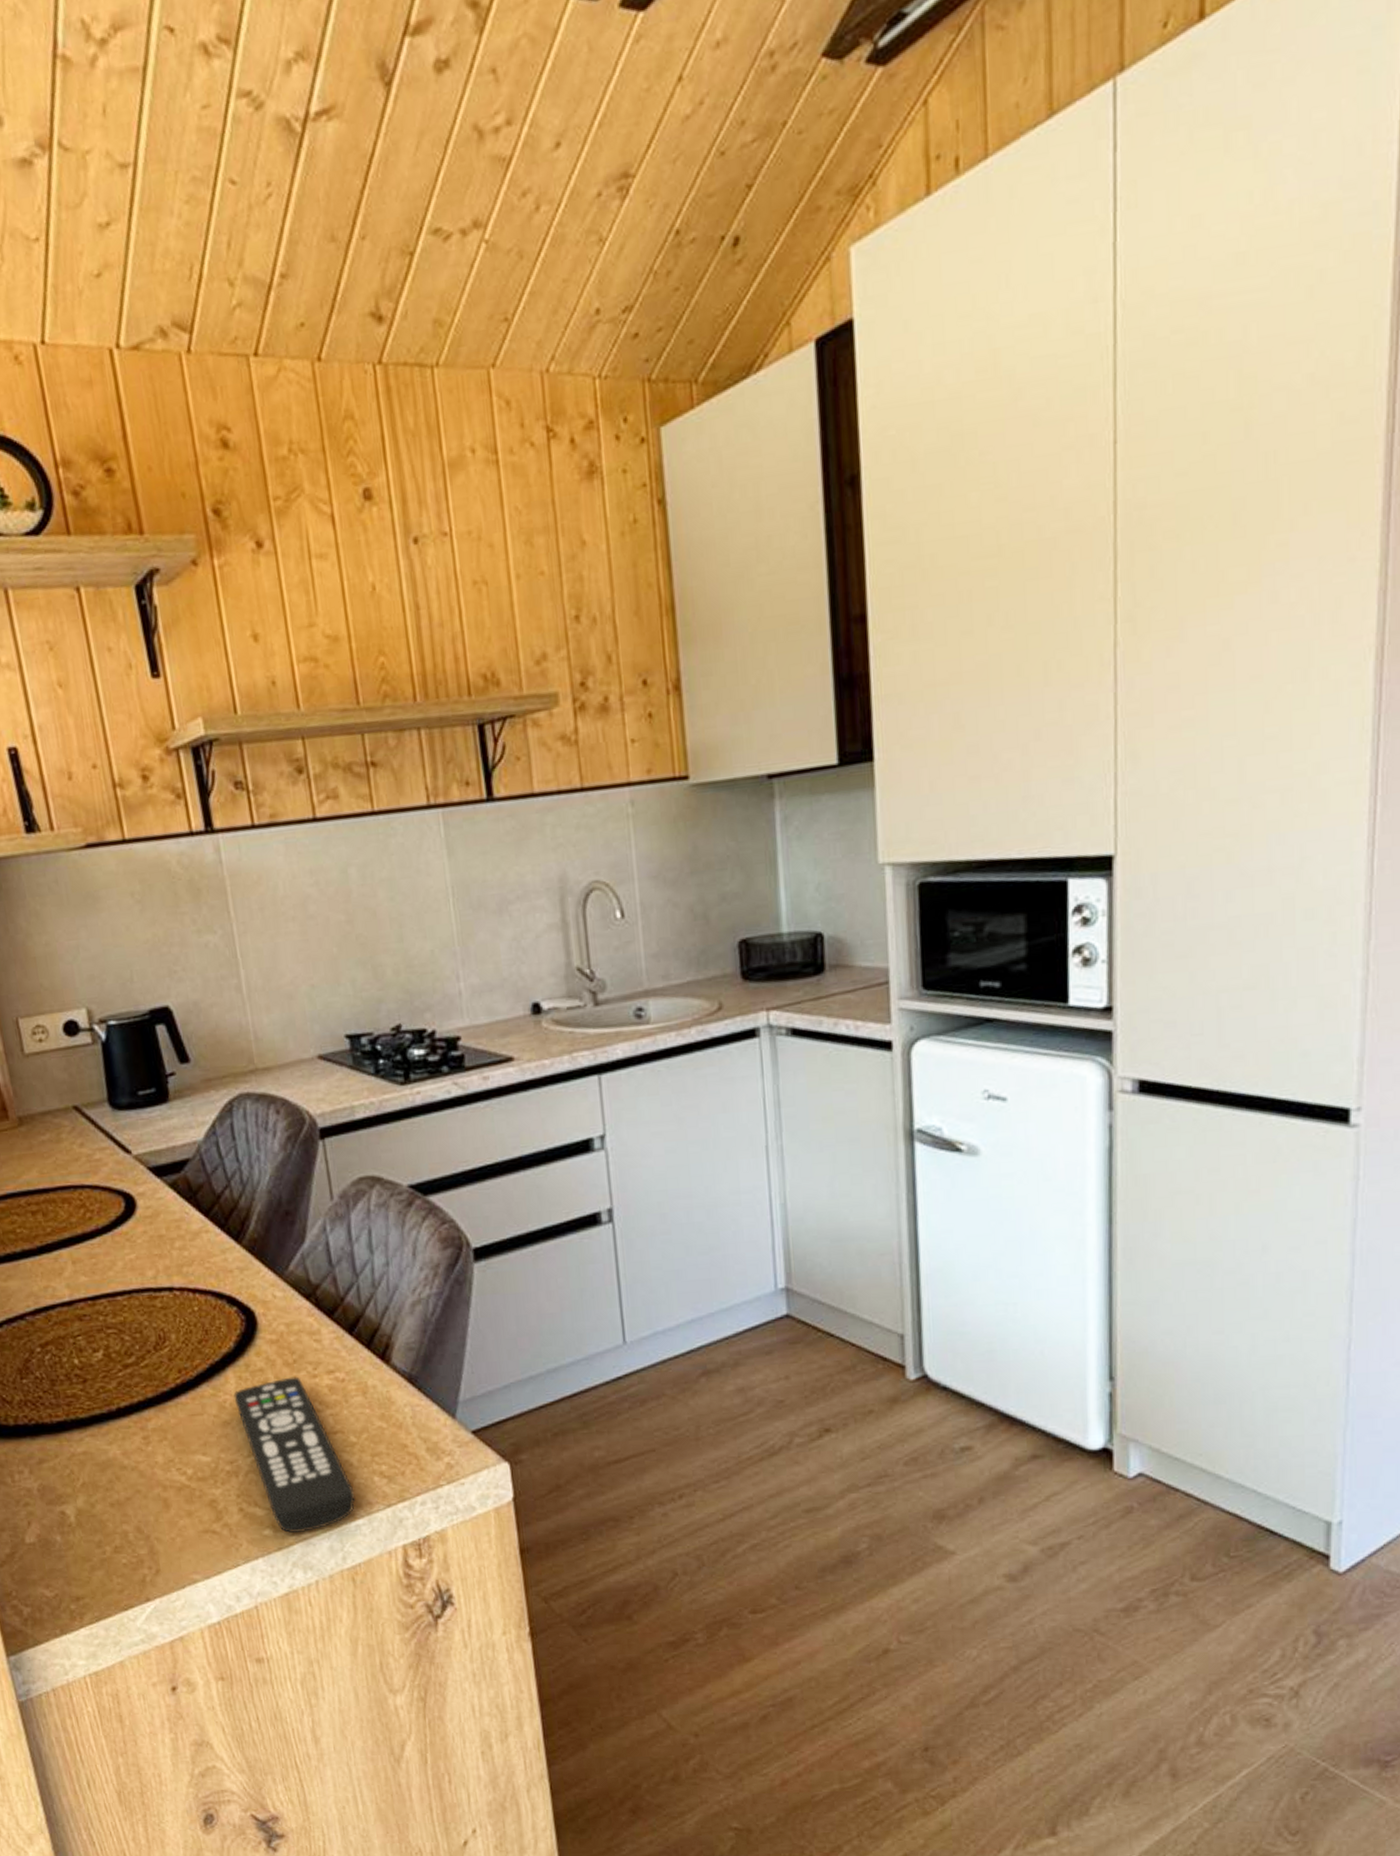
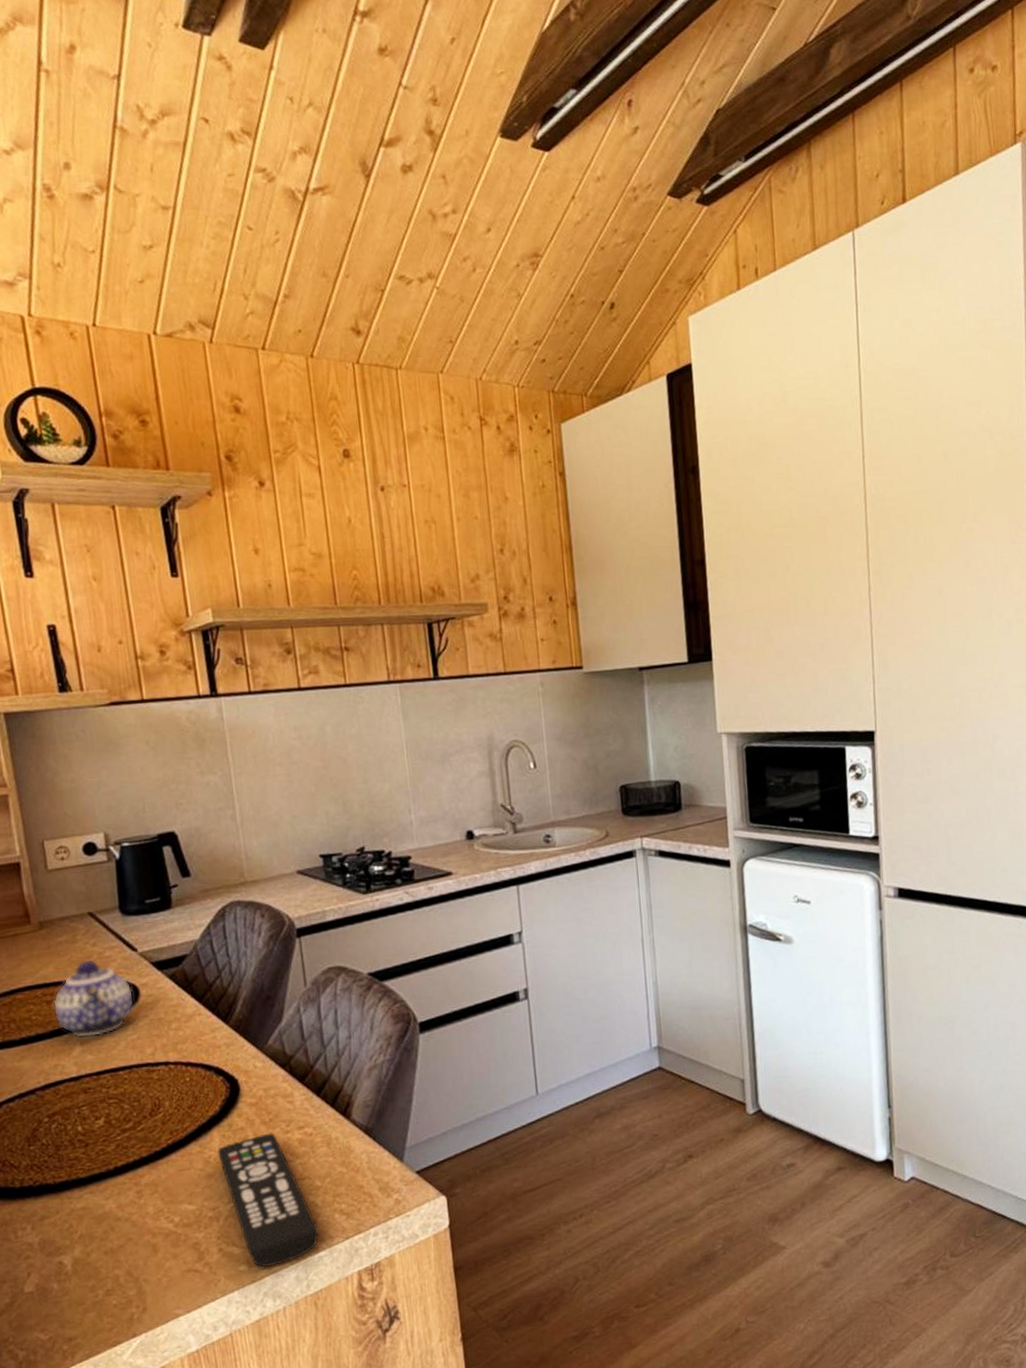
teapot: none [39,1163,131,1256] -> present [53,960,134,1038]

